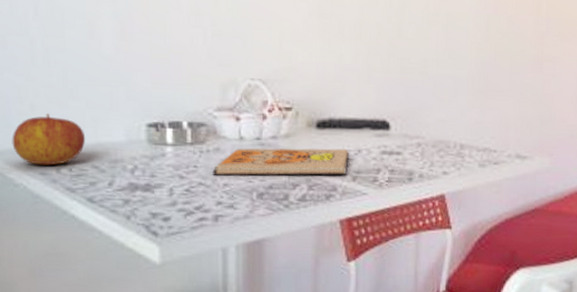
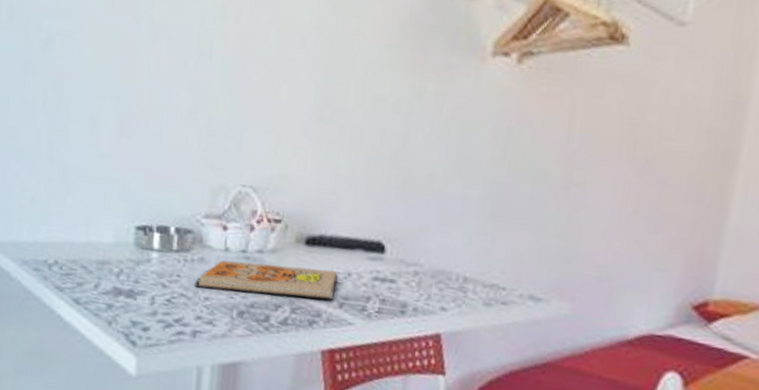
apple: present [12,113,86,166] -> none [12,208,78,262]

